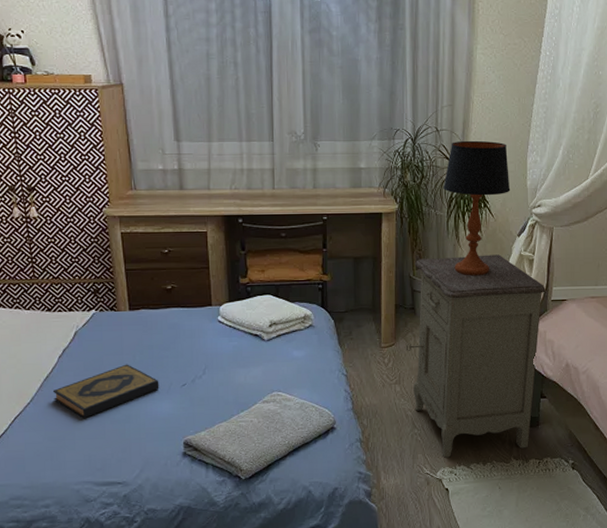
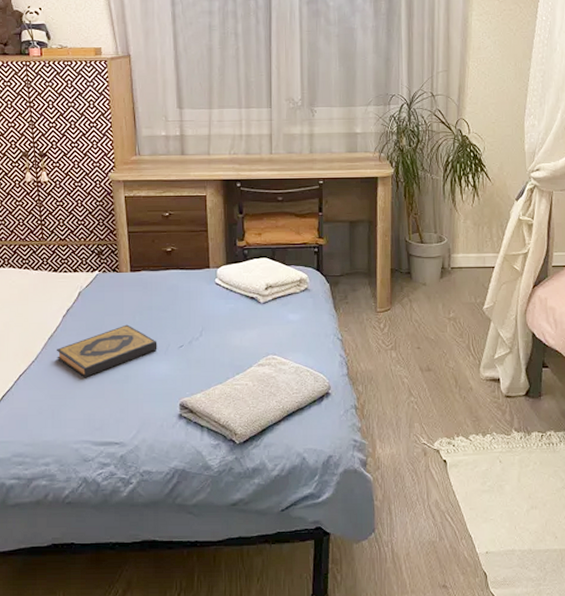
nightstand: present [405,254,546,458] -> none [401,219,546,428]
table lamp: present [443,140,511,276] -> none [439,105,508,241]

